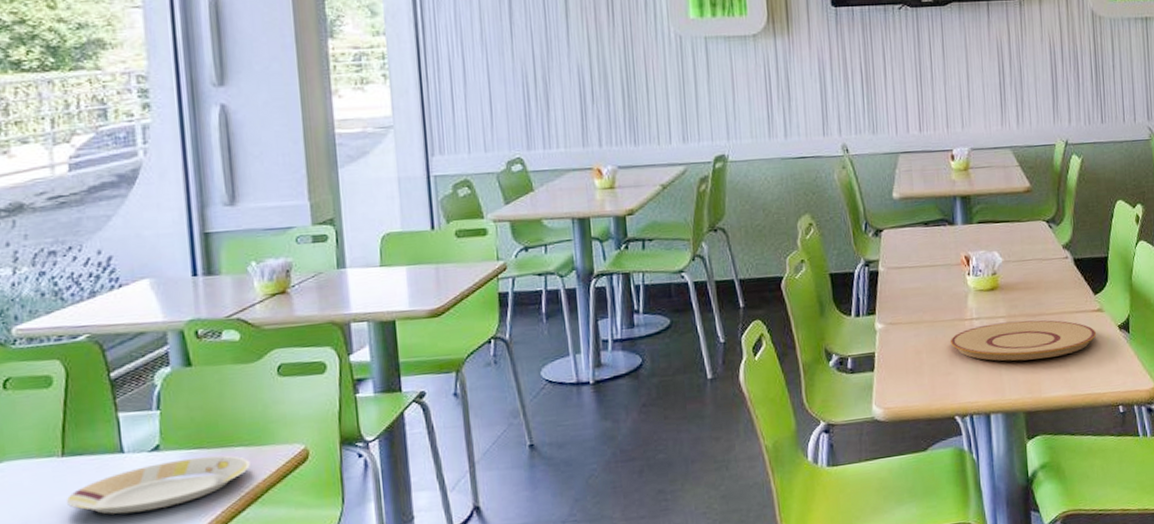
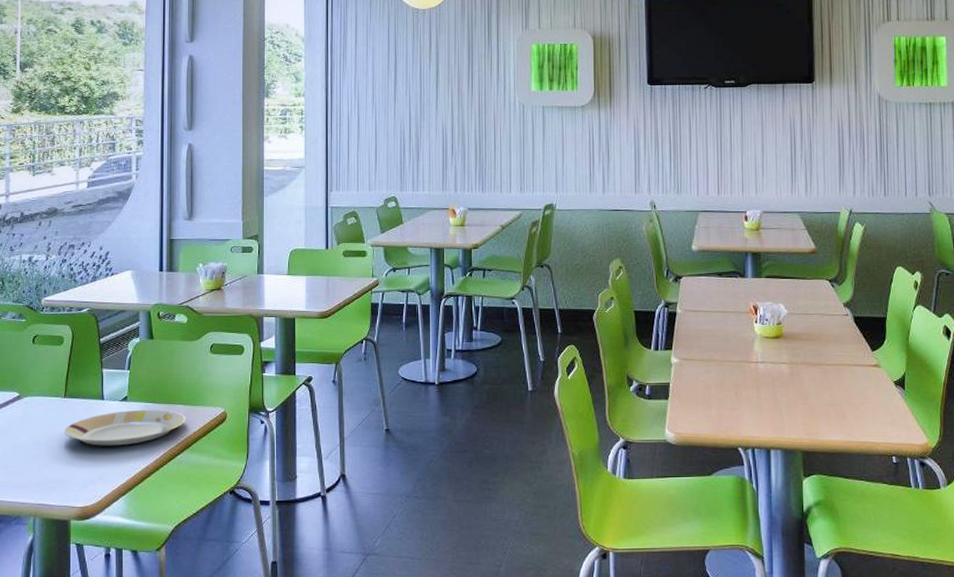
plate: present [950,320,1097,361] -> none [736,368,873,404]

